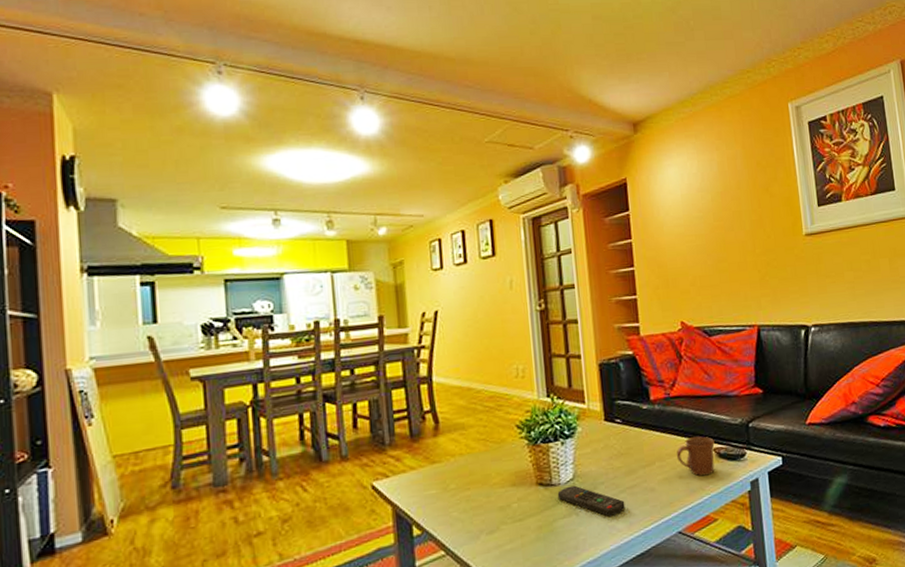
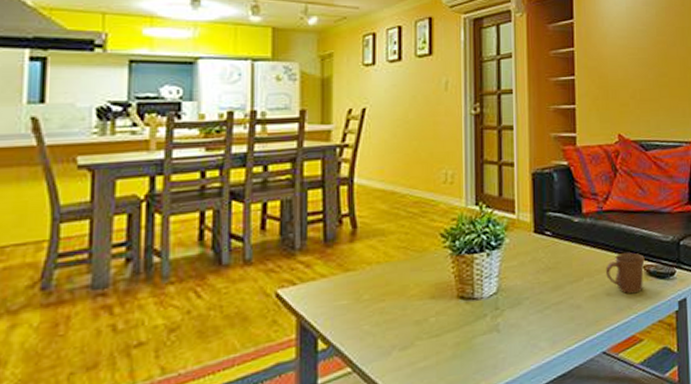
remote control: present [557,485,625,517] -> none [479,300,549,334]

